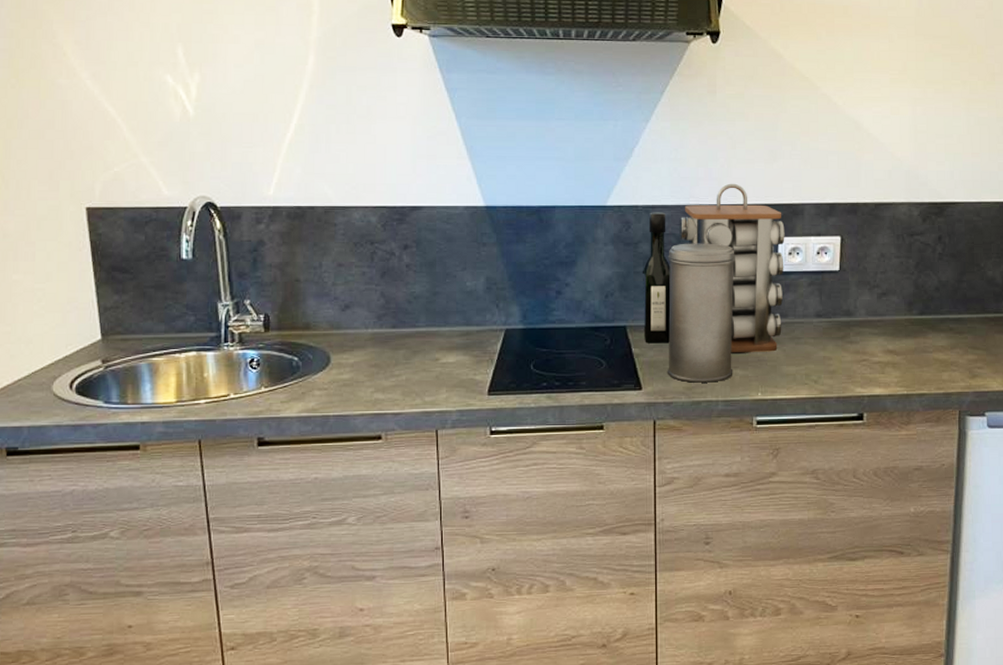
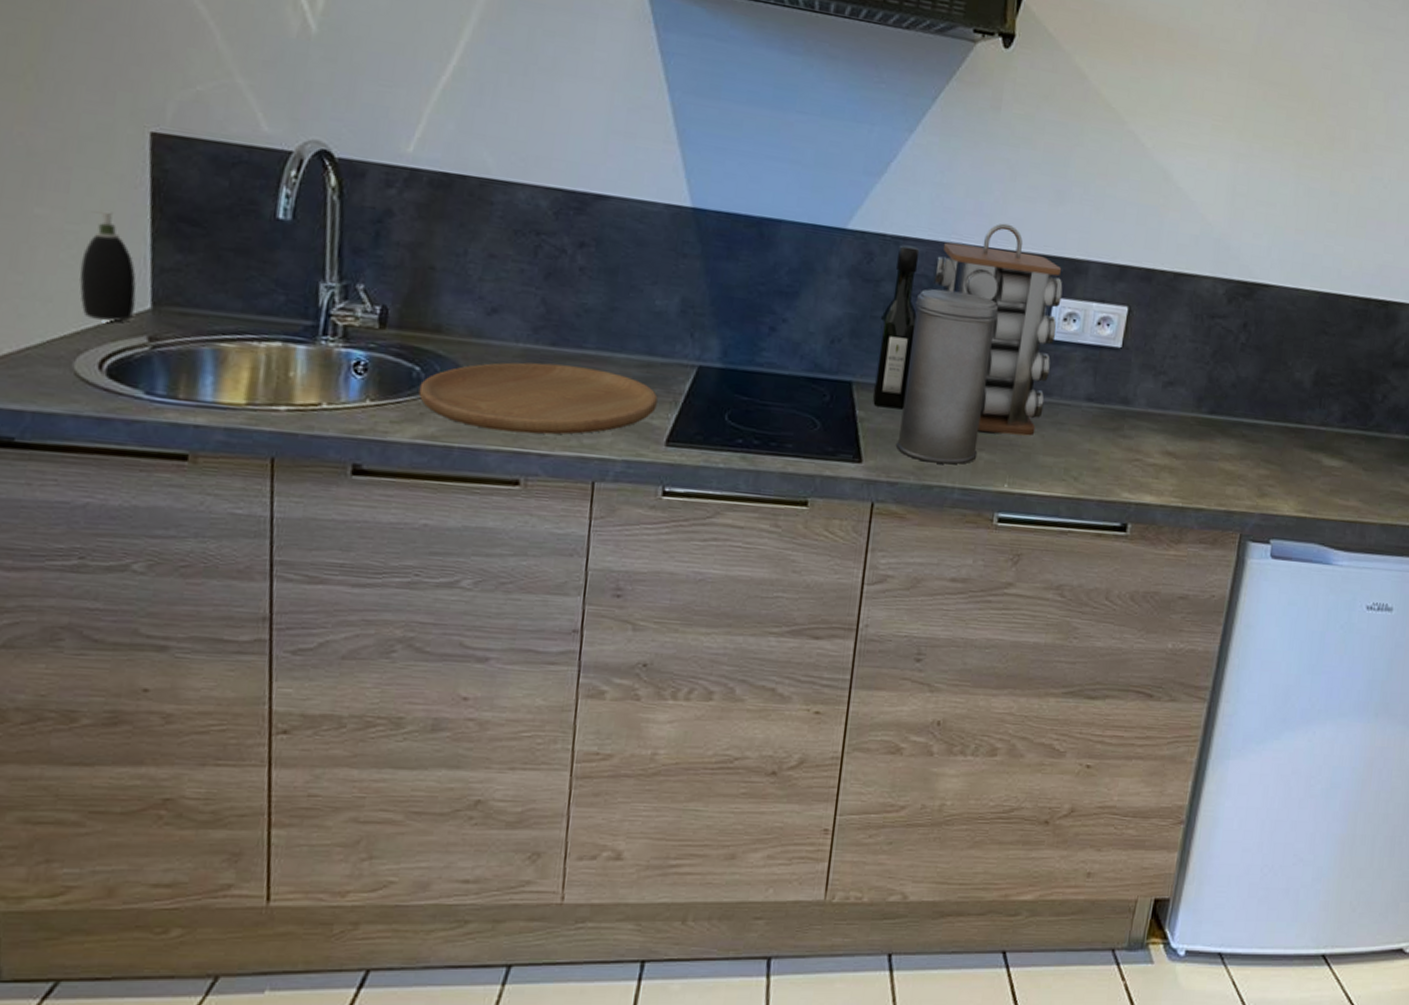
soap dispenser: none [49,271,90,352] -> present [79,210,136,322]
cutting board: none [299,342,477,399] -> present [418,362,658,435]

